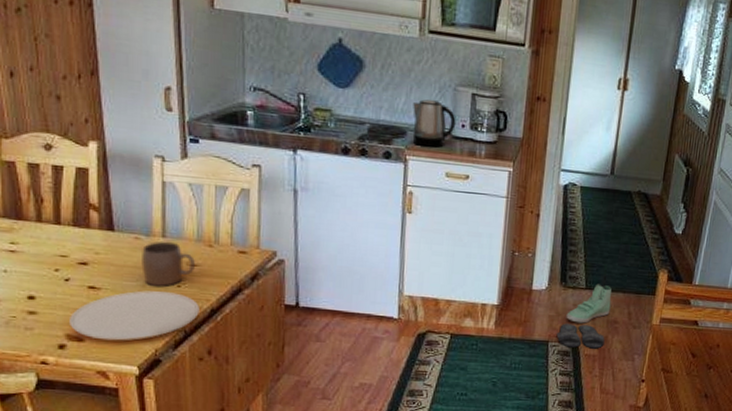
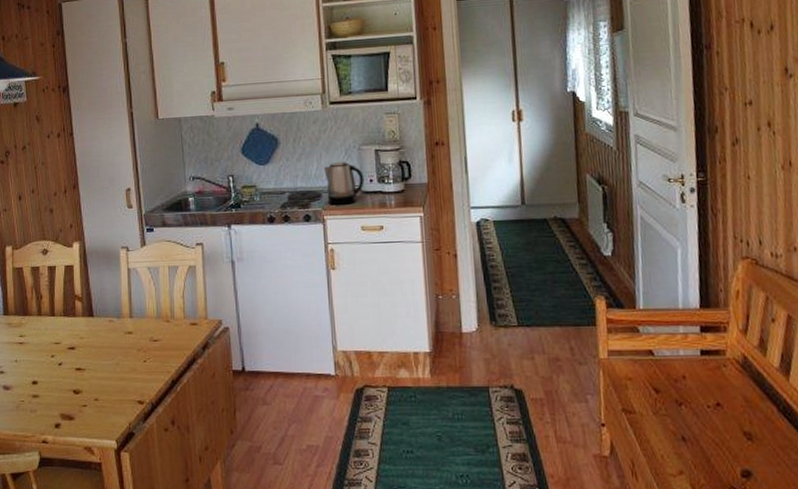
plate: present [70,290,199,341] -> none [63,367,162,417]
mug: present [141,240,195,287] -> none [115,321,156,364]
slippers: present [556,323,605,349] -> none [495,365,550,392]
sneaker: present [566,283,612,324] -> none [502,319,550,364]

